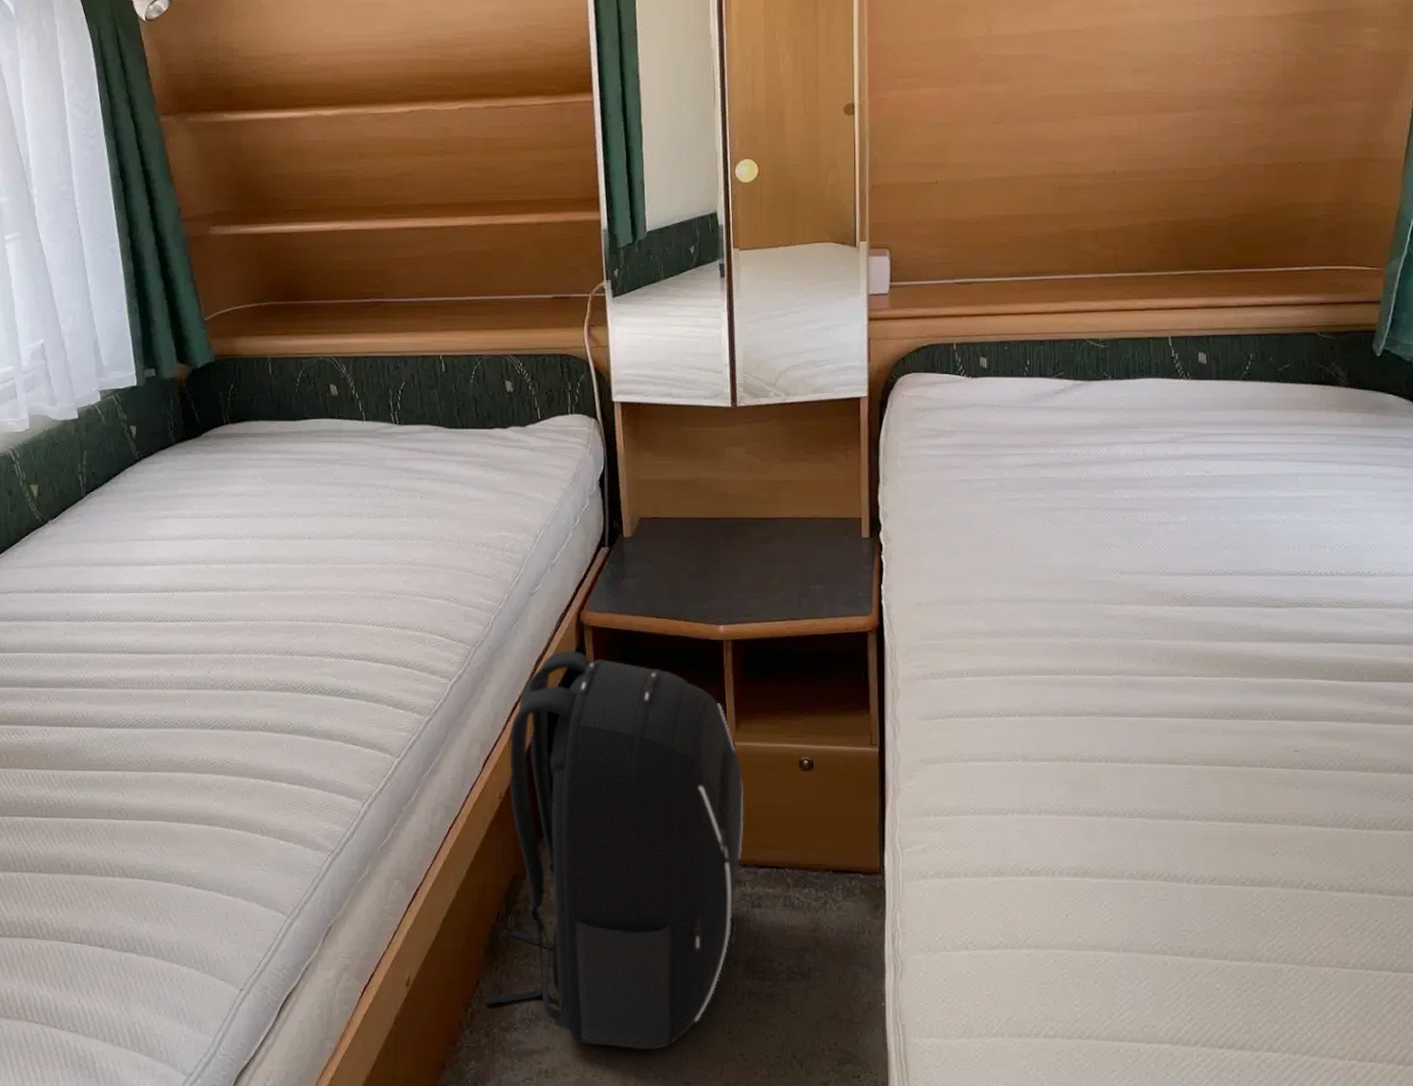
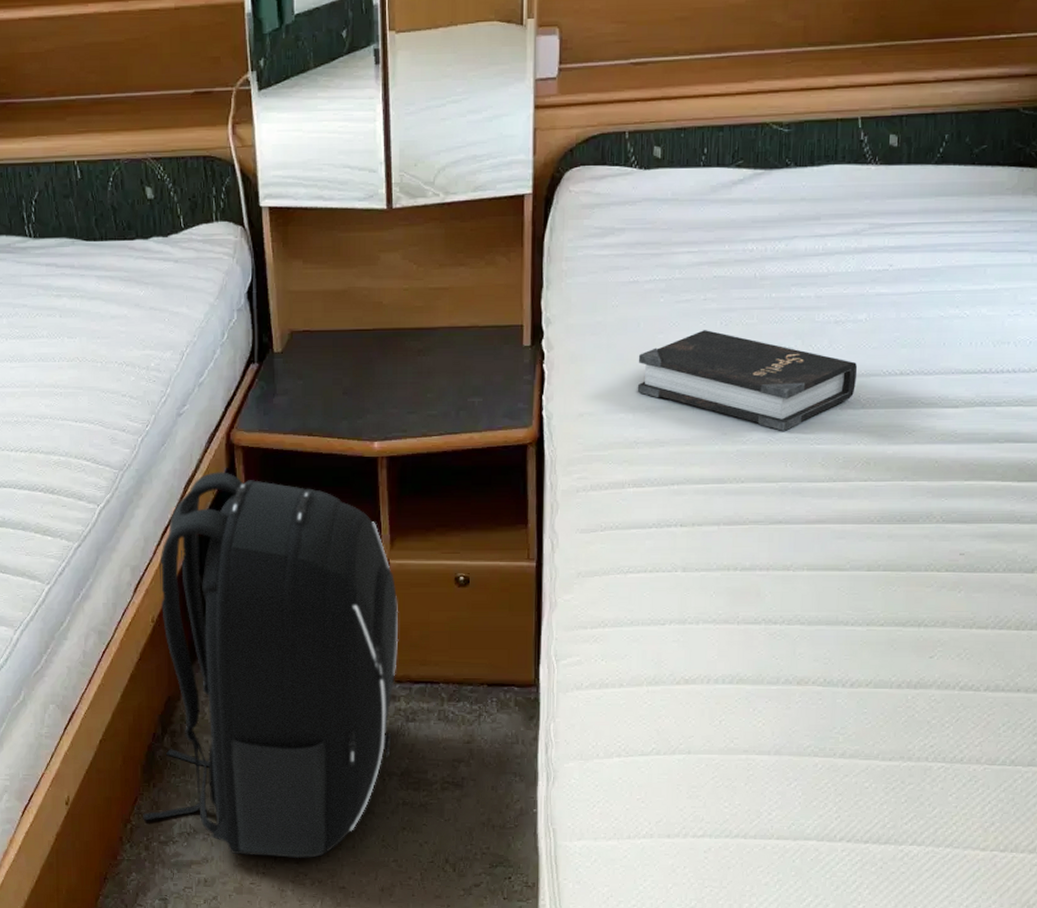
hardback book: none [972,527,1183,626] -> present [637,330,858,431]

